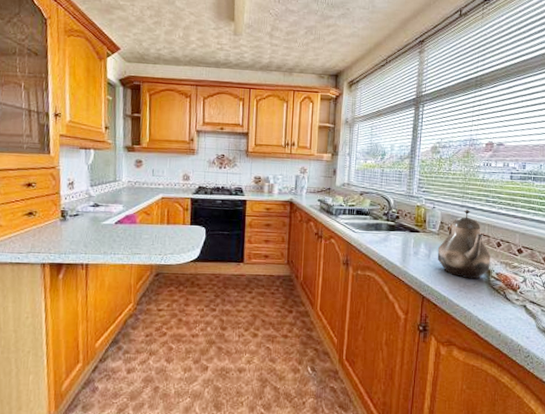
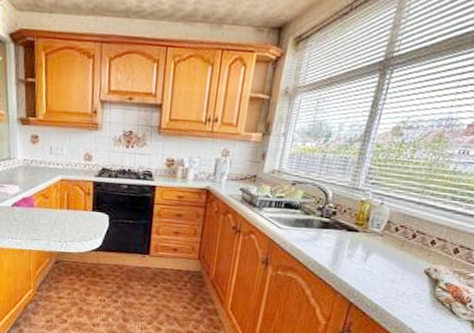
teapot: present [437,209,491,279] -> none [375,207,444,288]

